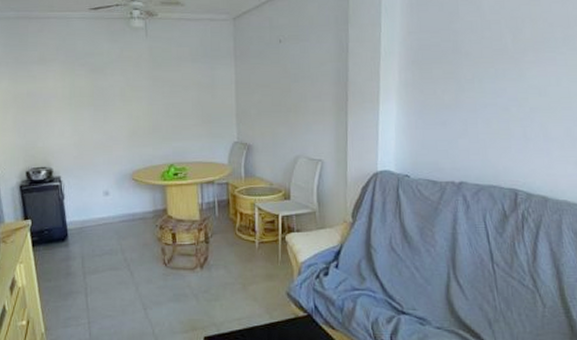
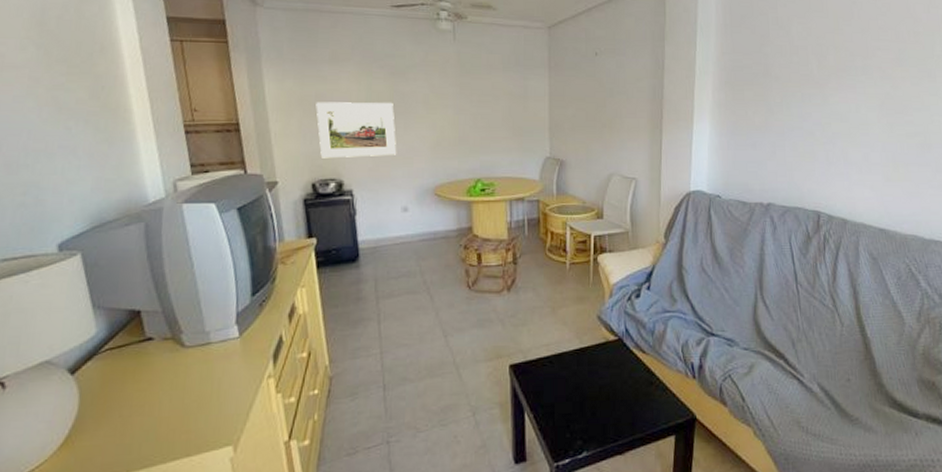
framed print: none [28,96,98,149] -> present [316,102,397,159]

